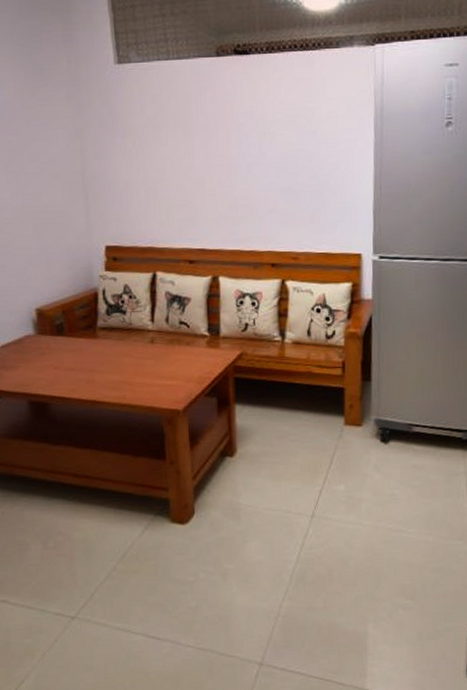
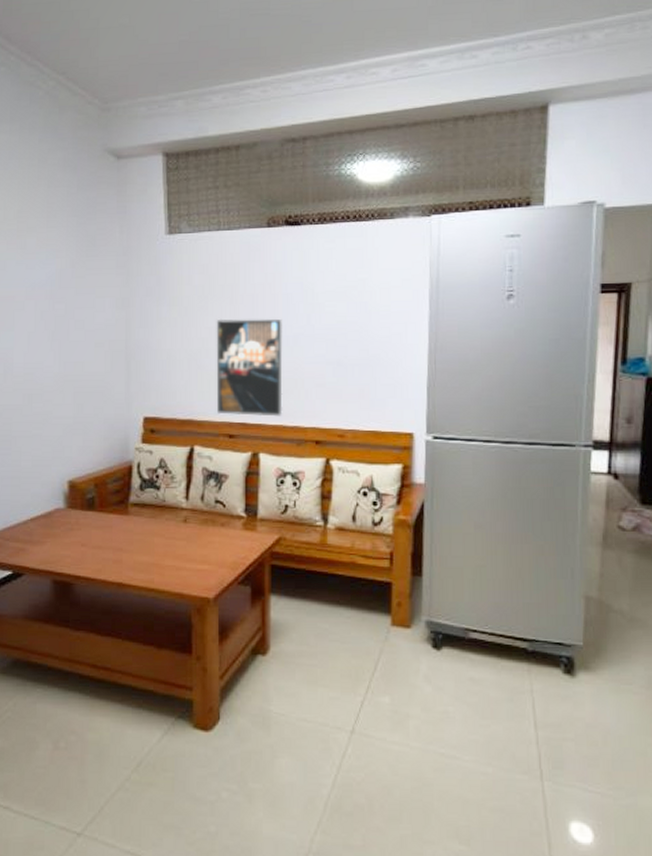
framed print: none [171,148,239,242] -> present [216,318,283,417]

